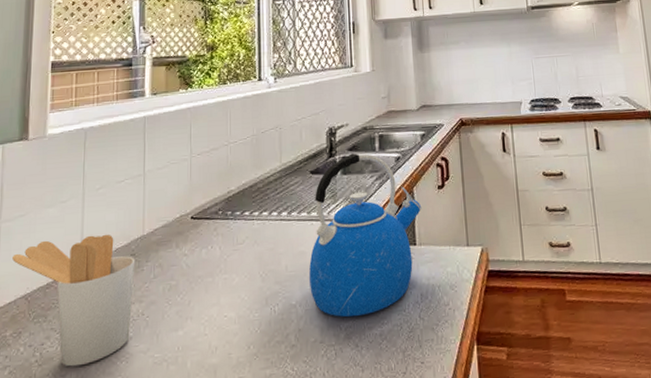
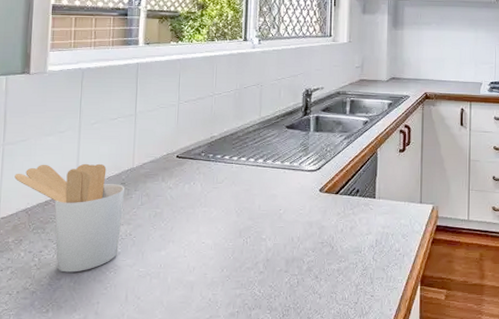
kettle: present [309,153,422,318] -> none [279,114,383,253]

